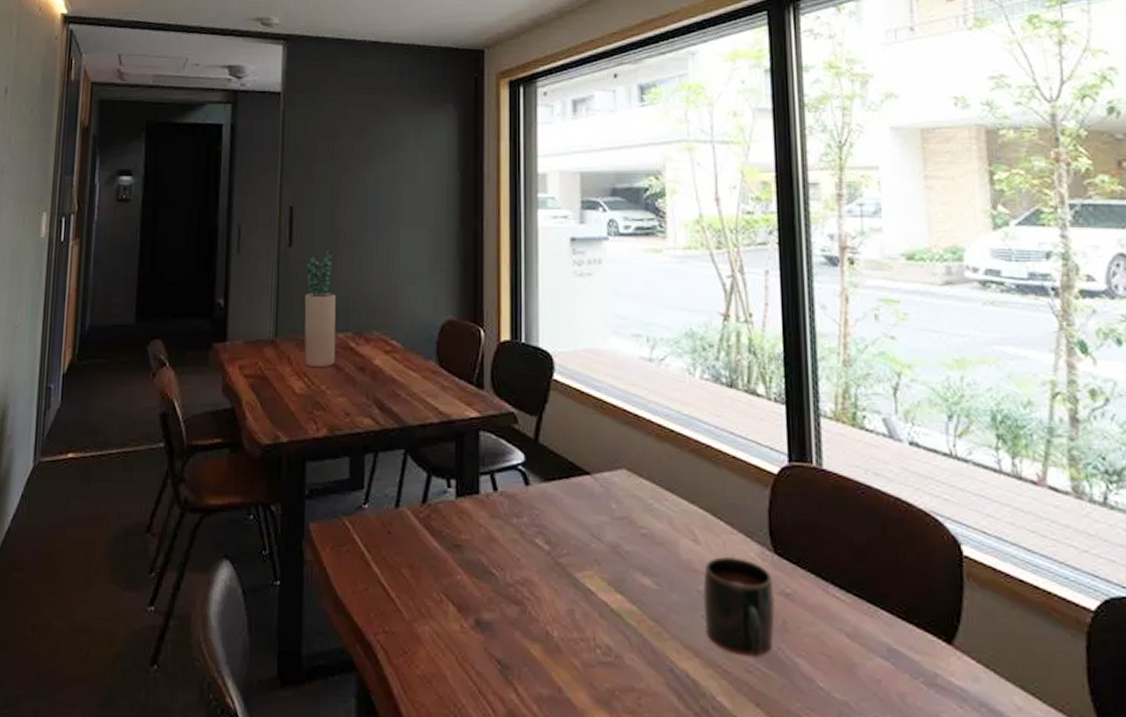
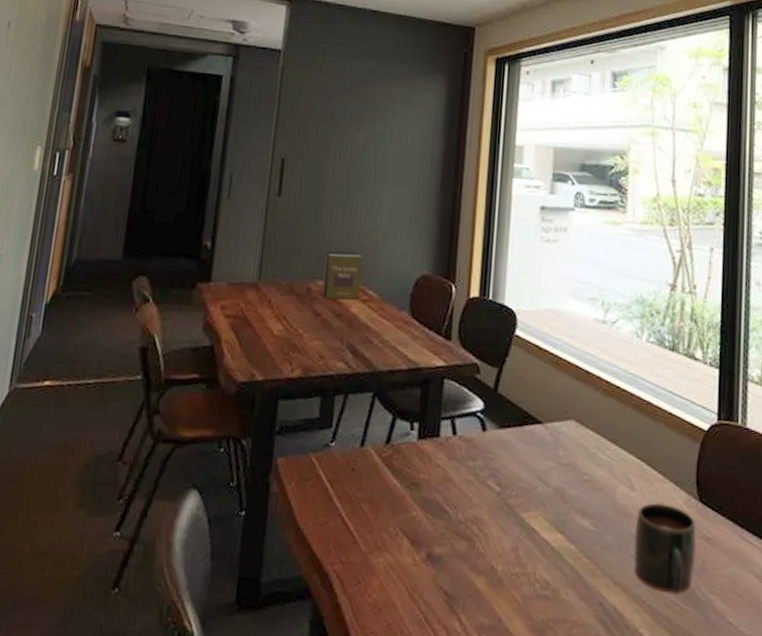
vase: present [304,245,337,368] -> none [284,197,320,313]
books: none [342,300,382,353] -> present [322,251,362,301]

